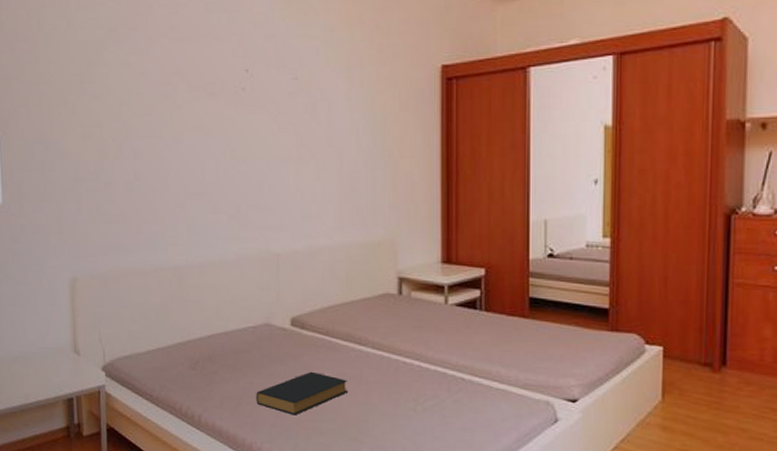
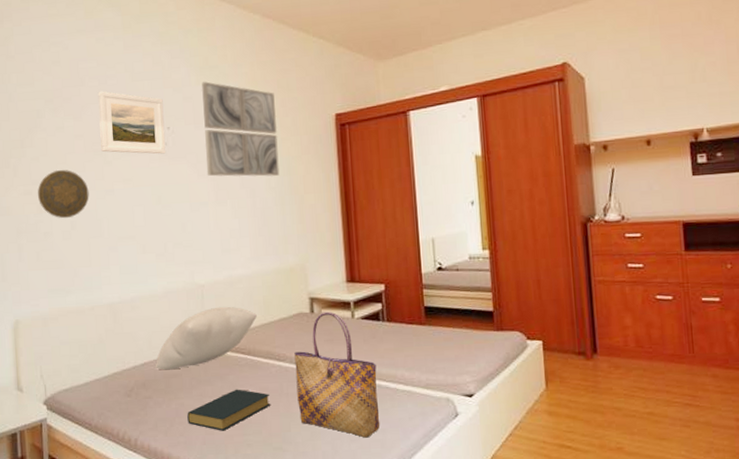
decorative plate: none [98,111,156,168] -> present [38,169,89,219]
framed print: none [167,22,243,101] -> present [98,91,166,154]
pillow: none [222,279,338,345] -> present [155,306,257,370]
wall art: none [287,17,373,135] -> present [202,81,280,177]
tote bag: none [377,294,469,437] -> present [294,311,380,438]

